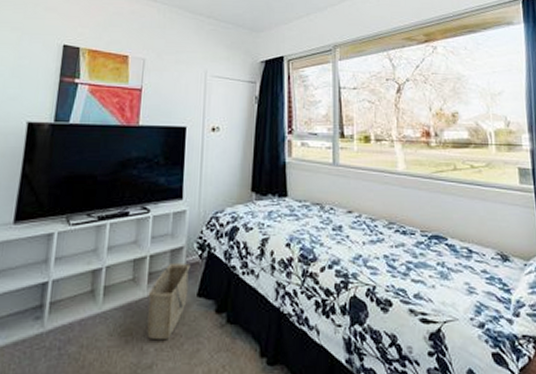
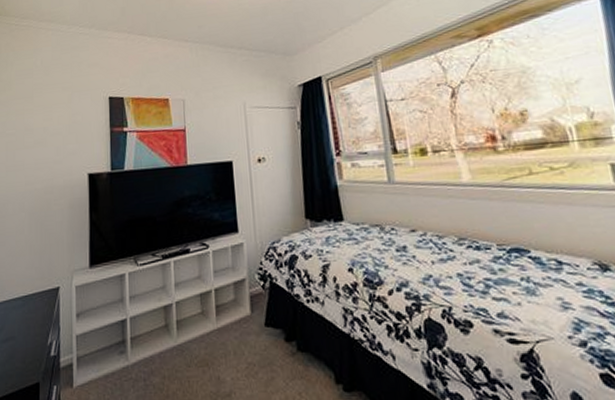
basket: present [147,262,191,341] -> none [218,294,256,370]

